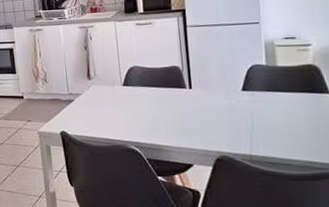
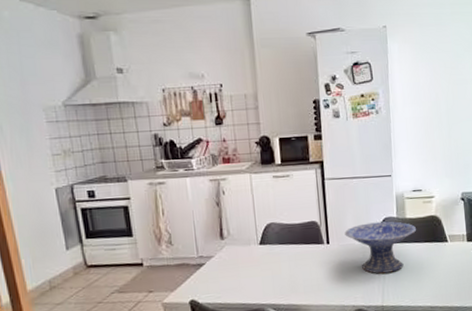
decorative bowl: none [208,68,290,122] -> present [344,221,417,274]

